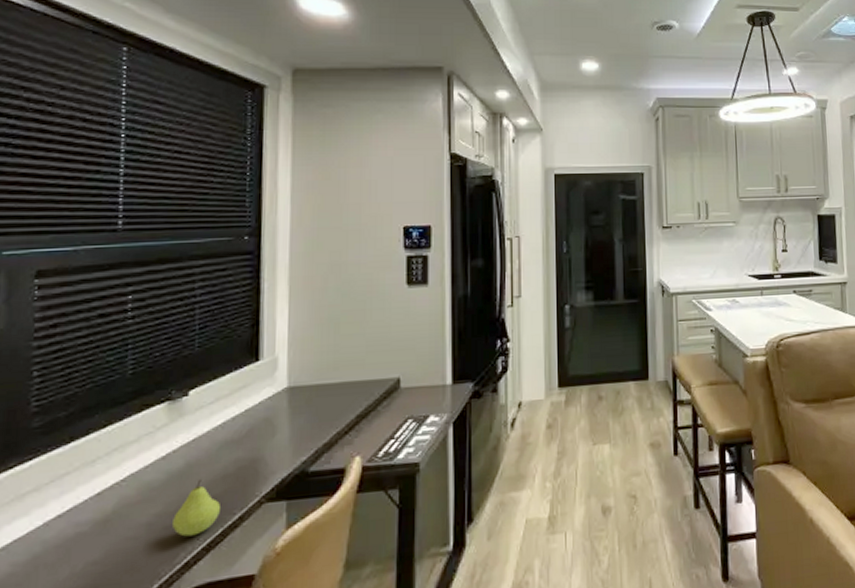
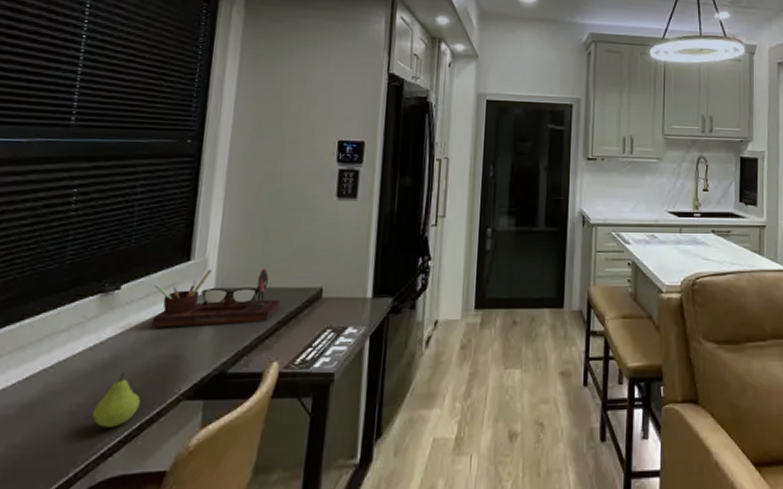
desk organizer: none [223,362,357,432] -> present [151,267,280,328]

